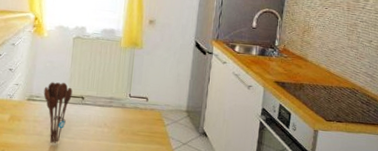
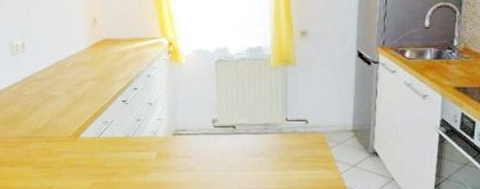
utensil holder: present [43,82,73,143] -> none [190,111,222,178]

